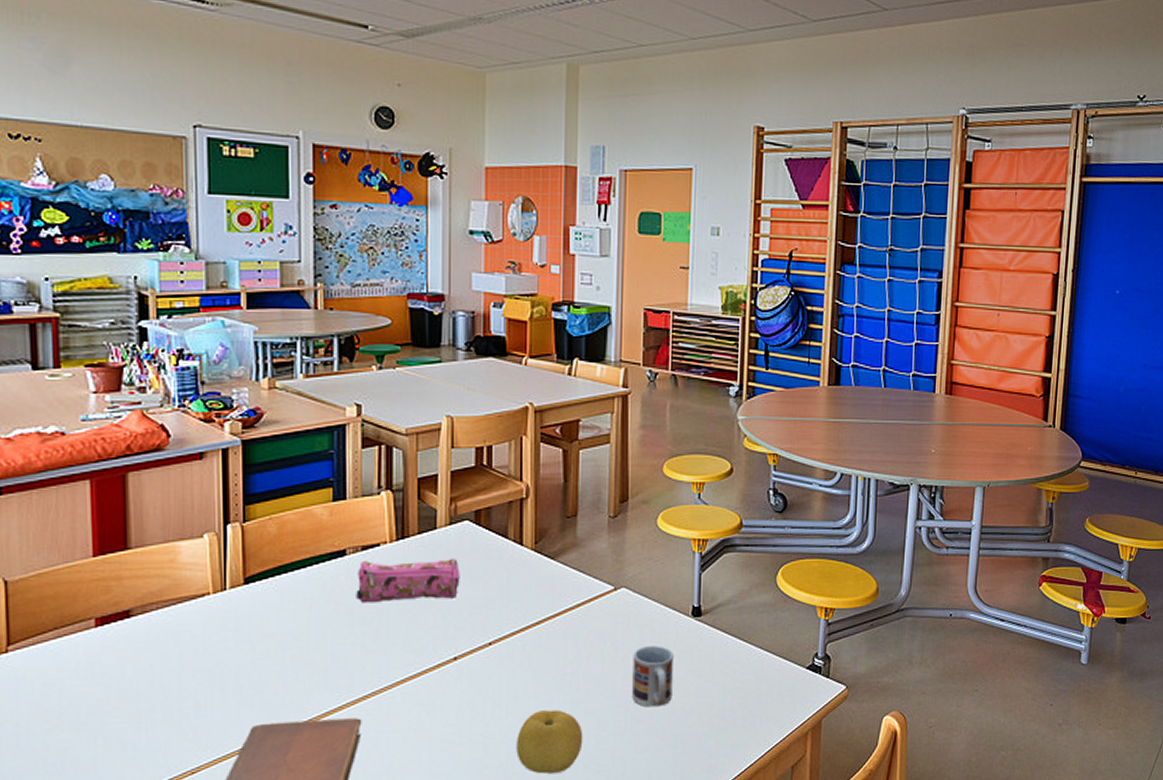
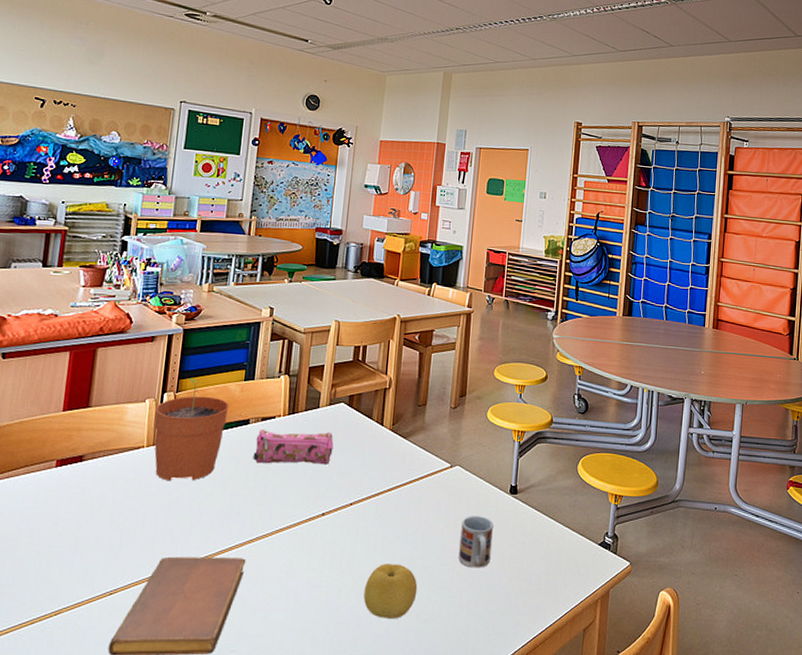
plant pot: none [218,503,317,634] -> present [154,378,230,481]

